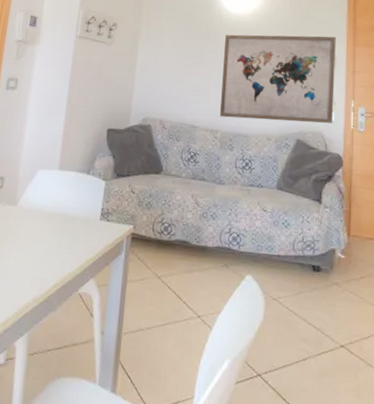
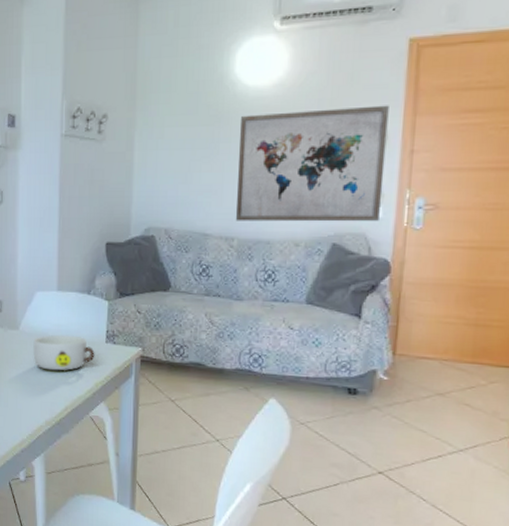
bowl: none [28,211,89,247] -> present [33,335,95,371]

